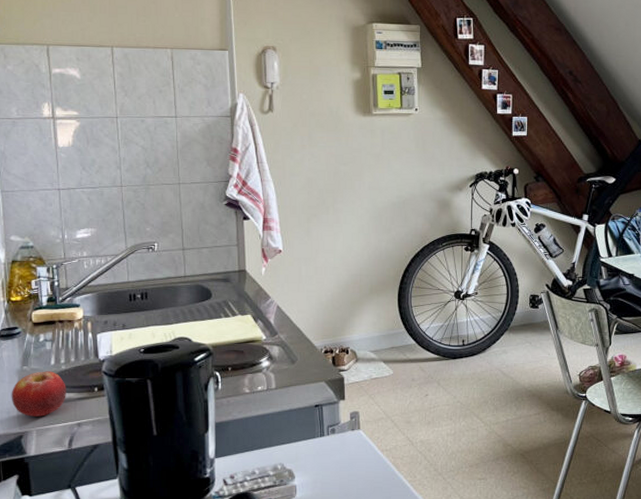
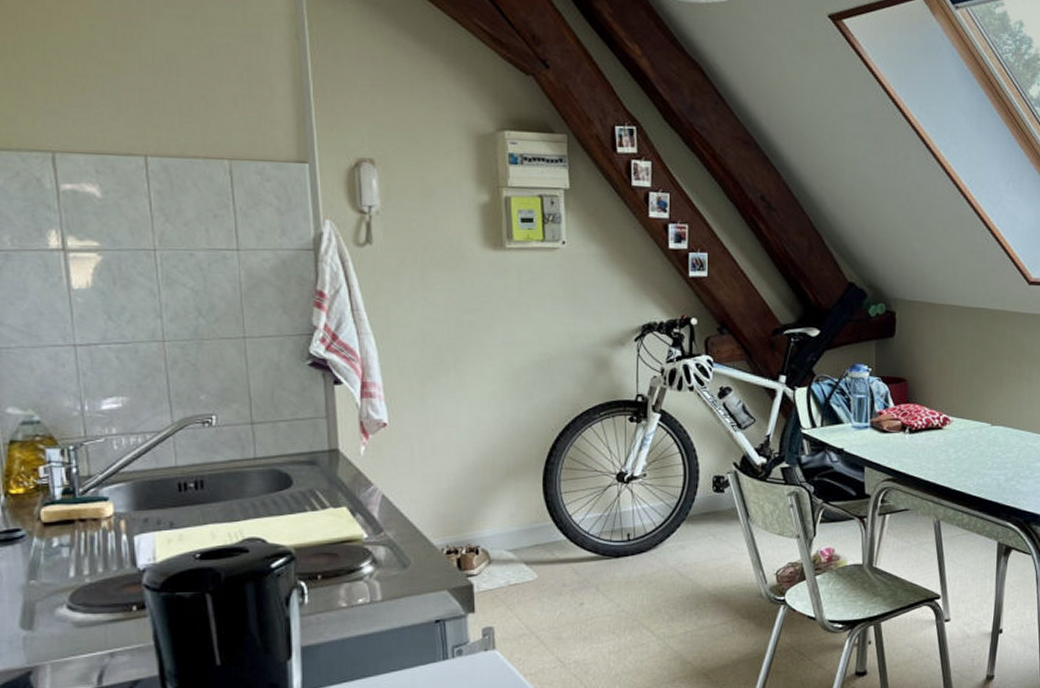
fruit: present [11,371,66,417] -> none [13,586,93,646]

